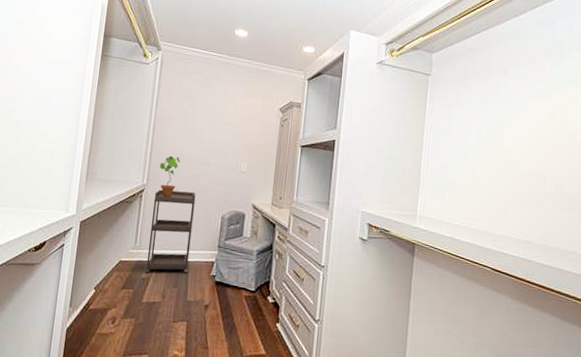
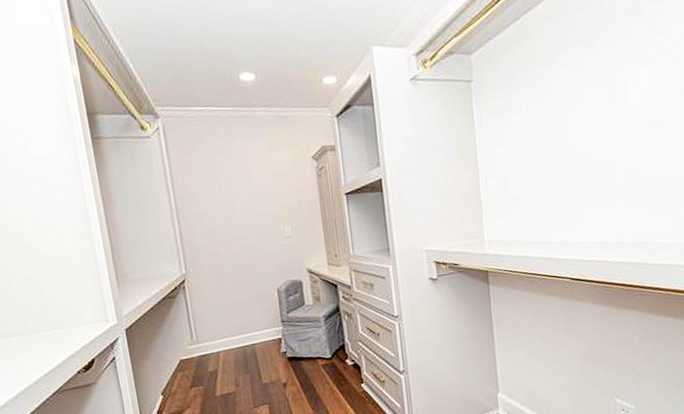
shelving unit: present [145,189,196,274] -> none [197,271,257,367]
potted plant: present [160,156,180,197] -> none [195,235,220,283]

